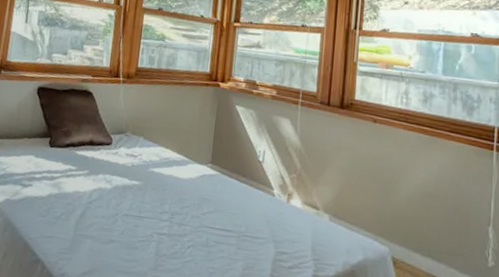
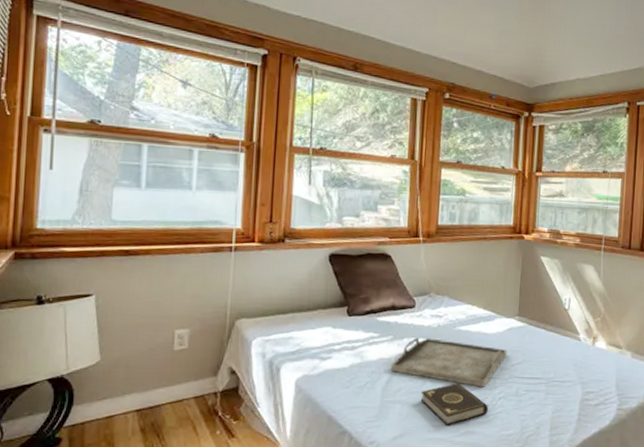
serving tray: none [85,174,199,233] -> present [391,338,507,387]
book: none [111,225,177,268] -> present [420,383,488,425]

